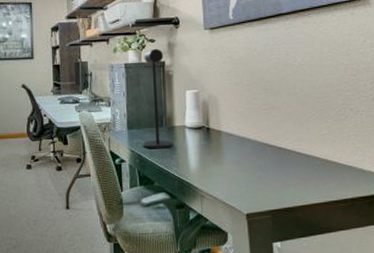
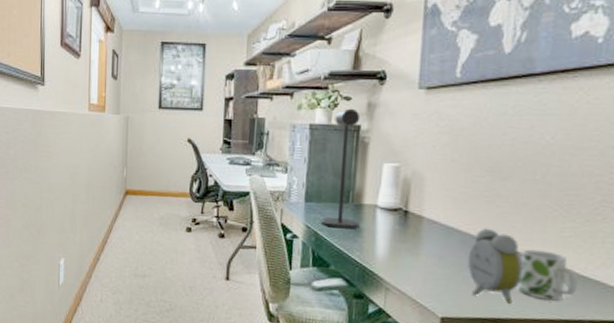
alarm clock: none [258,135,299,194] -> present [467,228,523,304]
mug: none [296,147,338,187] -> present [519,249,578,301]

